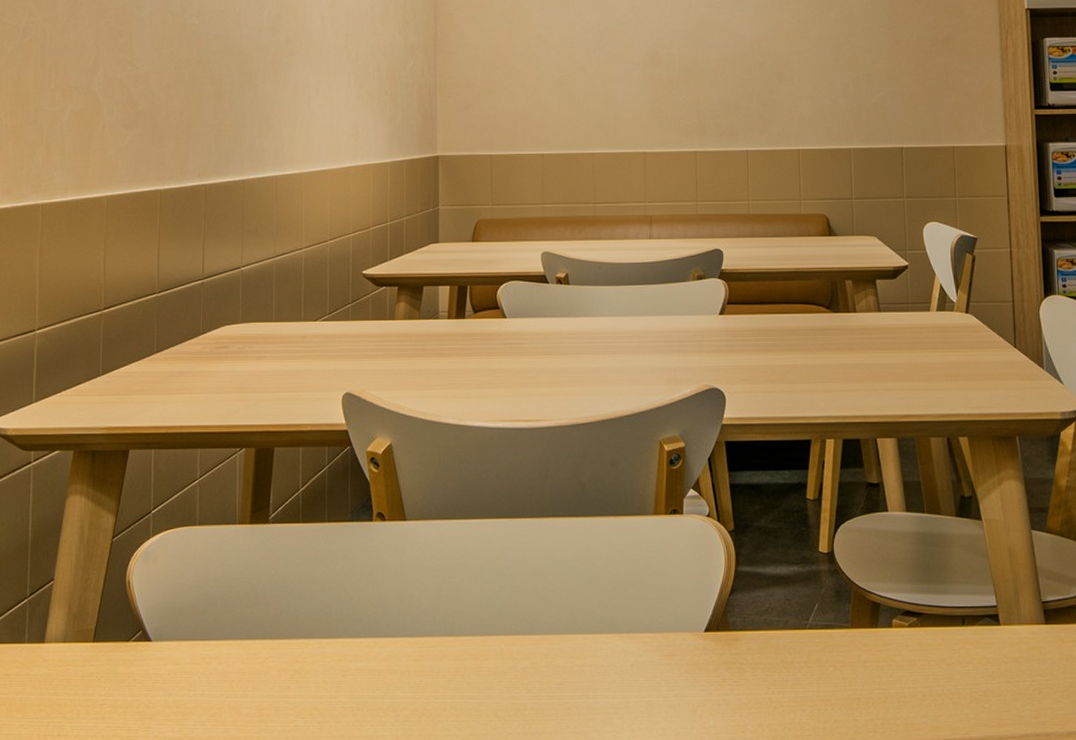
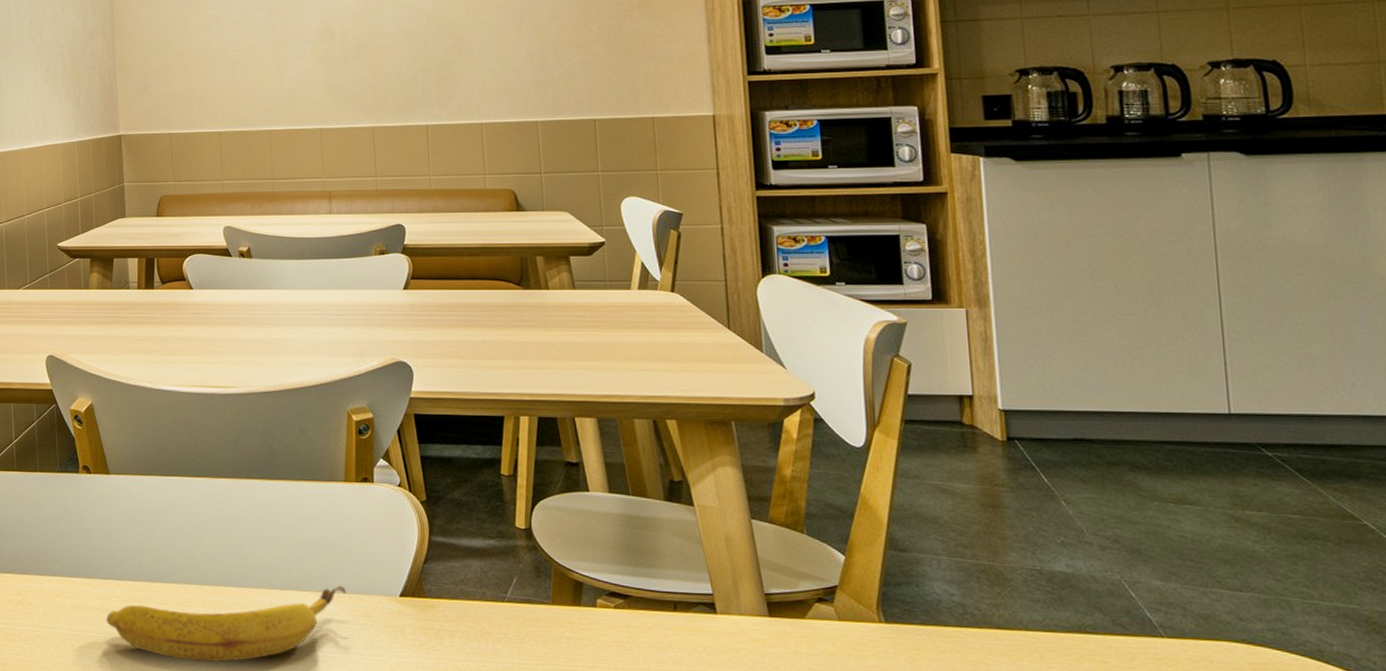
banana: none [393,624,651,720] -> present [106,585,346,662]

